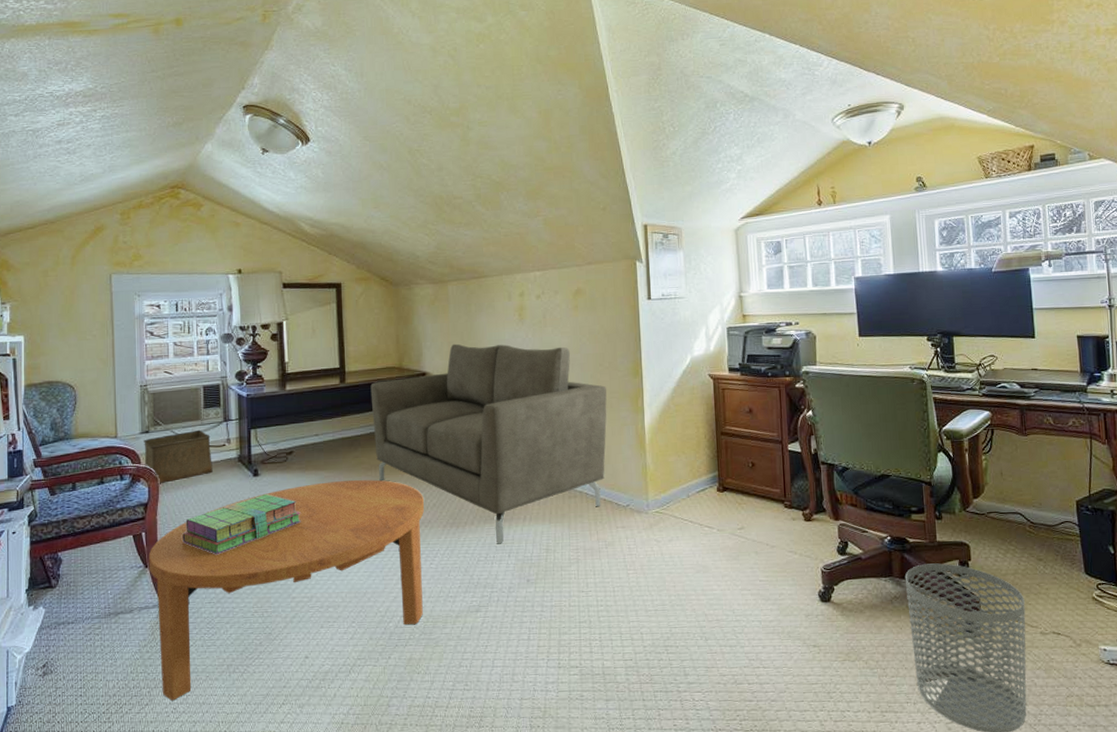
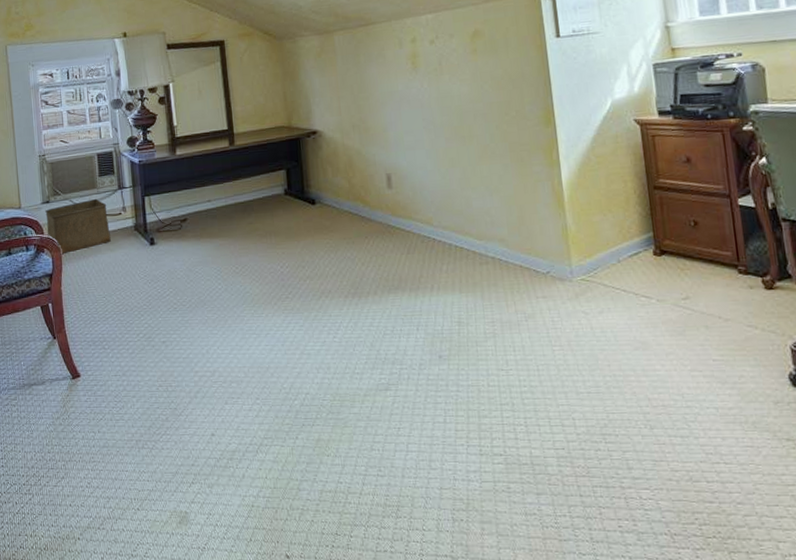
coffee table: present [148,479,424,701] -> none [56,247,329,475]
stack of books: present [182,493,301,555] -> none [86,263,199,327]
sofa: present [370,343,607,544] -> none [260,96,519,316]

